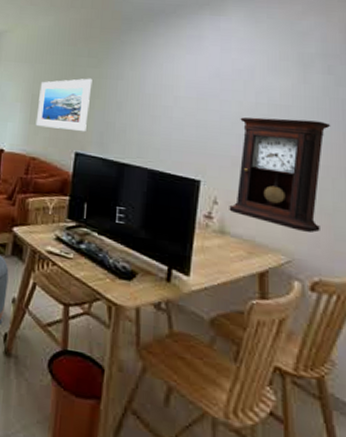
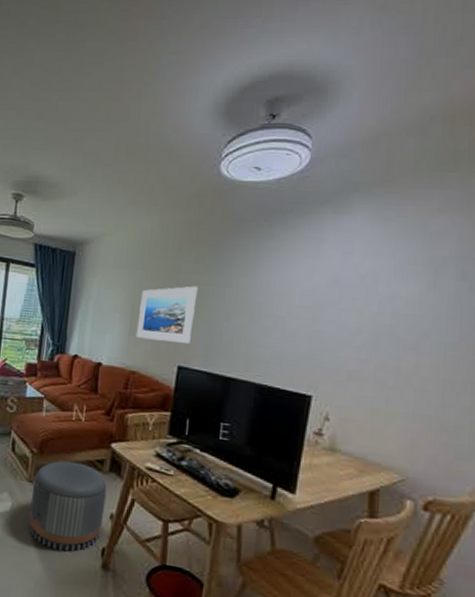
pendulum clock: present [229,117,331,233] -> none [341,327,461,451]

